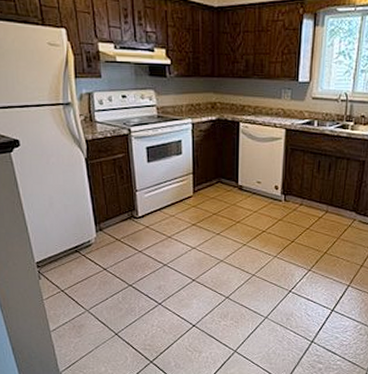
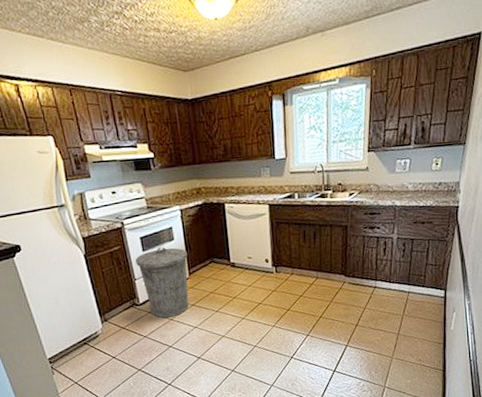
trash can: none [139,159,194,235] -> present [135,246,189,318]

